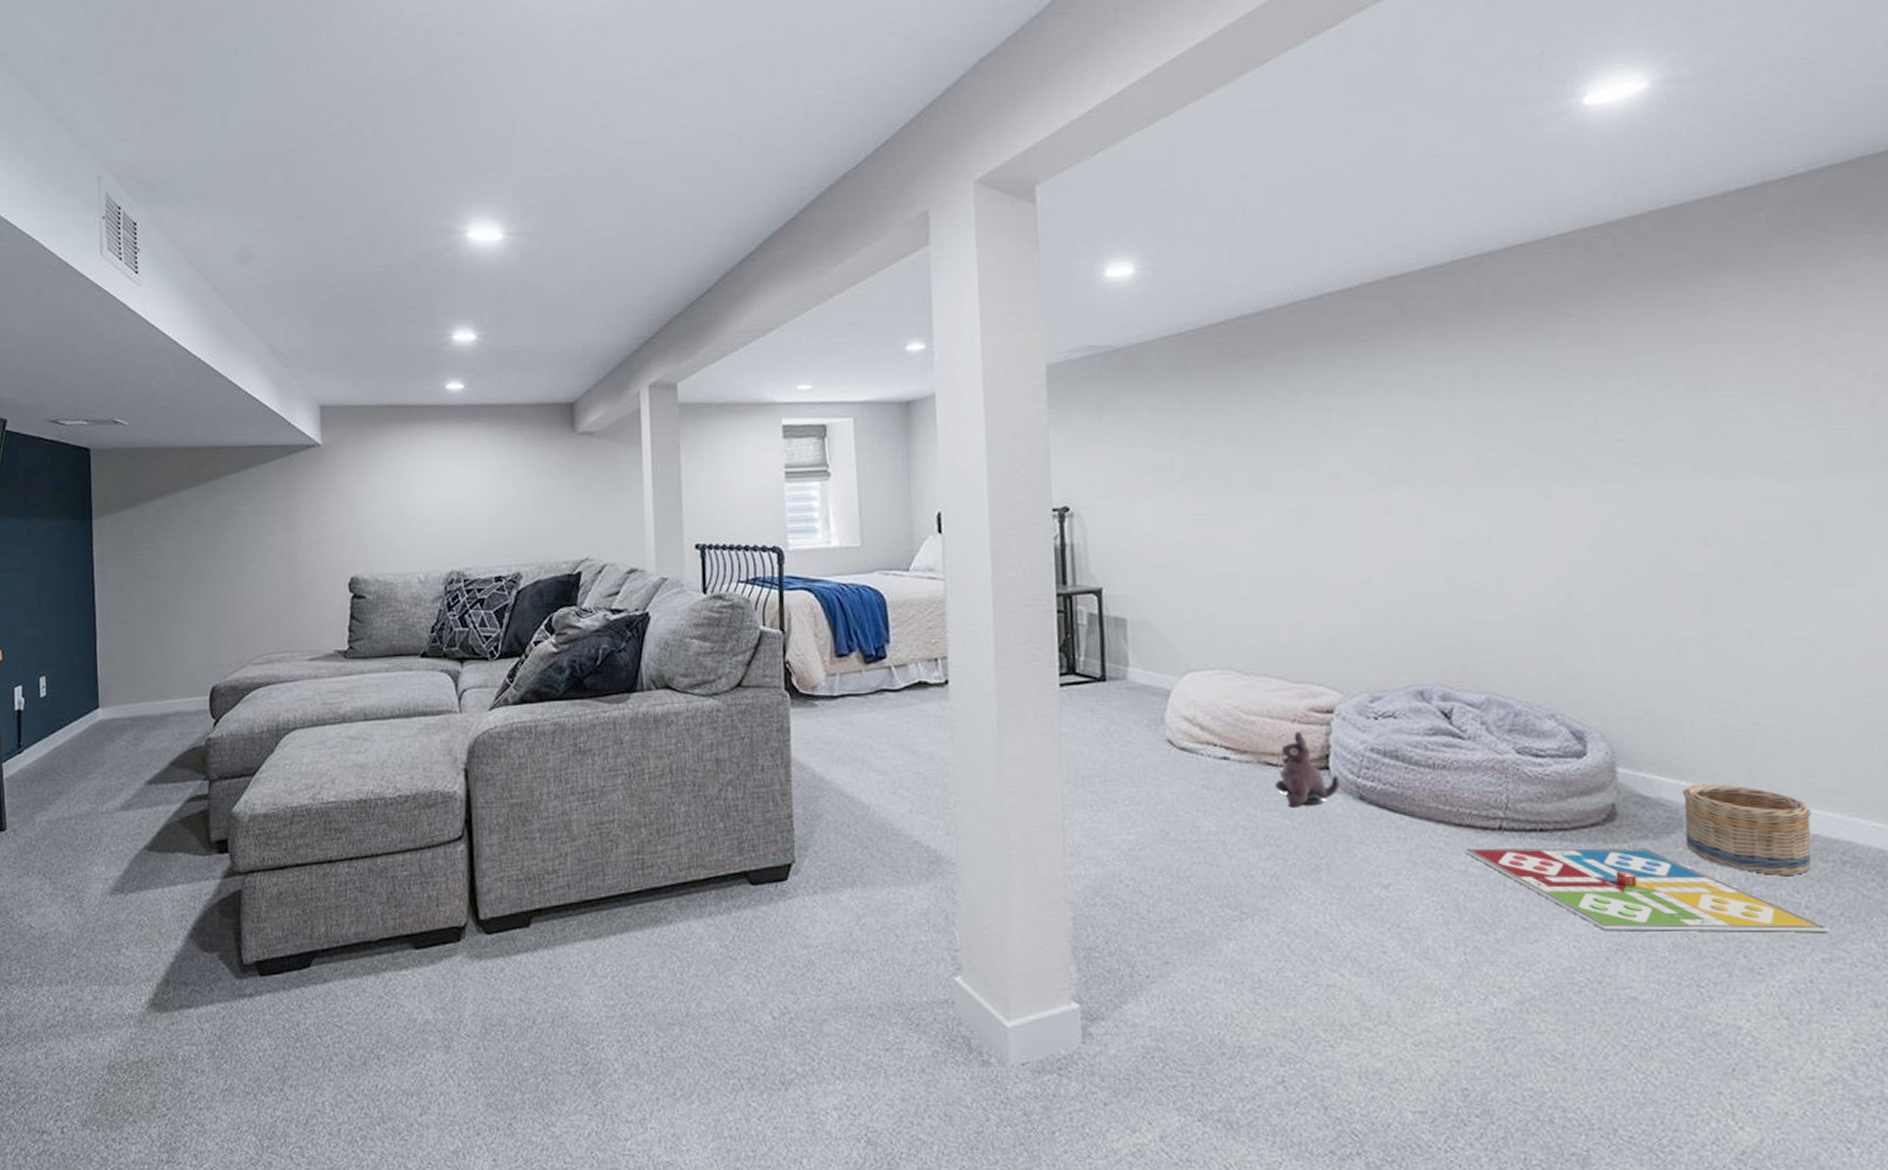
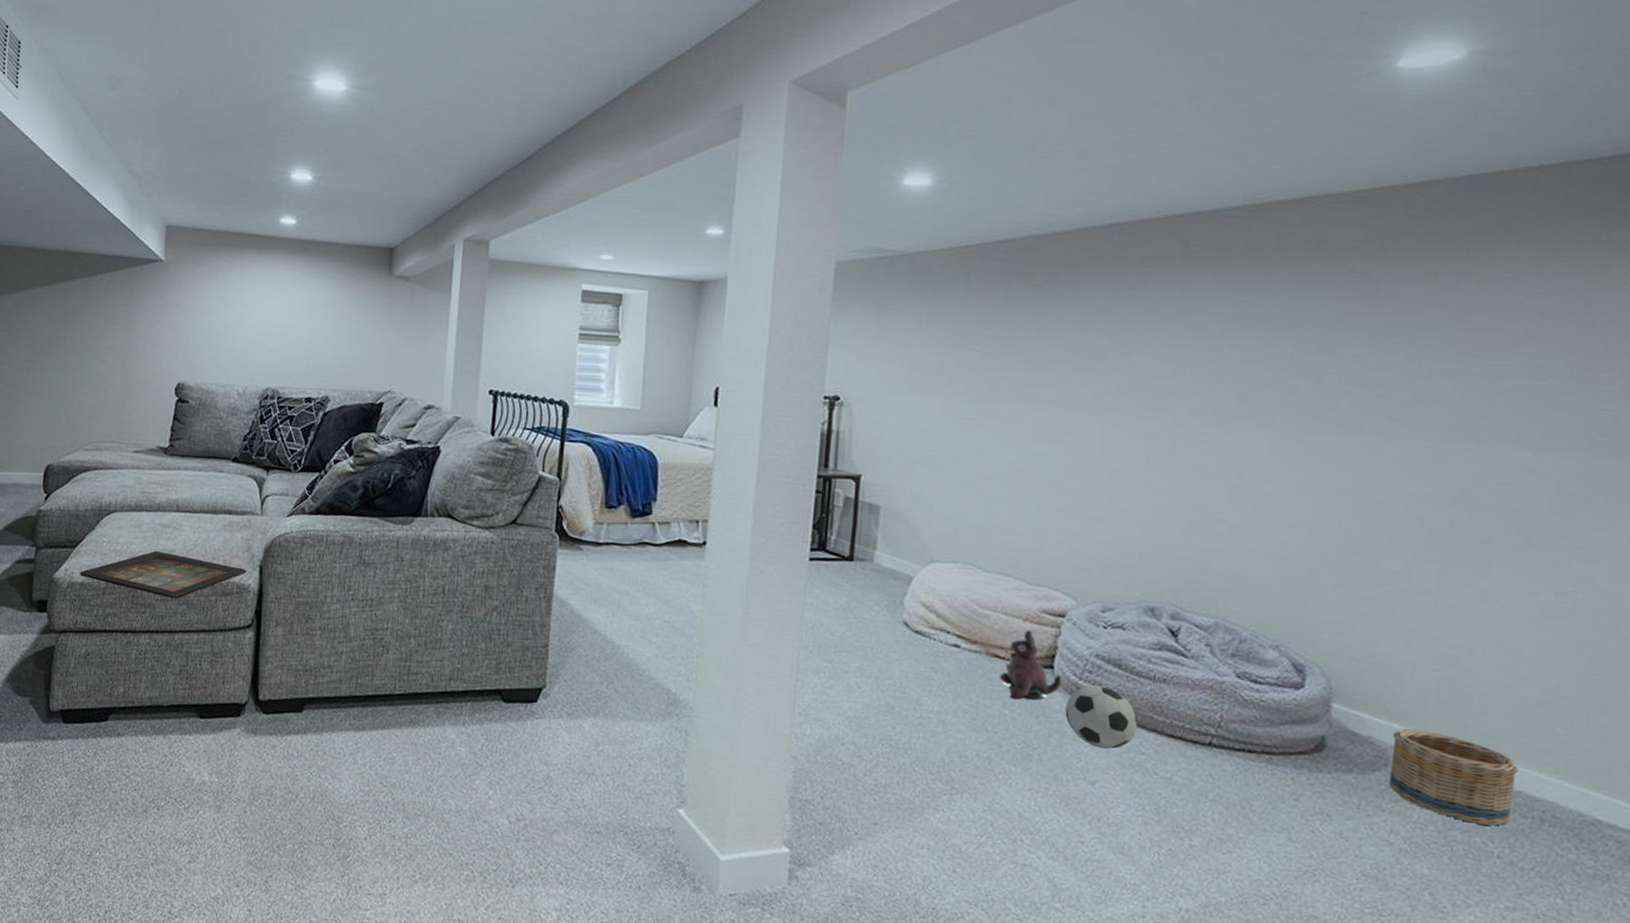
icon panel: none [261,767,451,818] -> present [79,550,247,599]
soccer ball: none [1347,781,1425,848] -> present [1065,685,1138,749]
gameboard: present [1463,848,1829,932] -> none [1171,758,1518,883]

